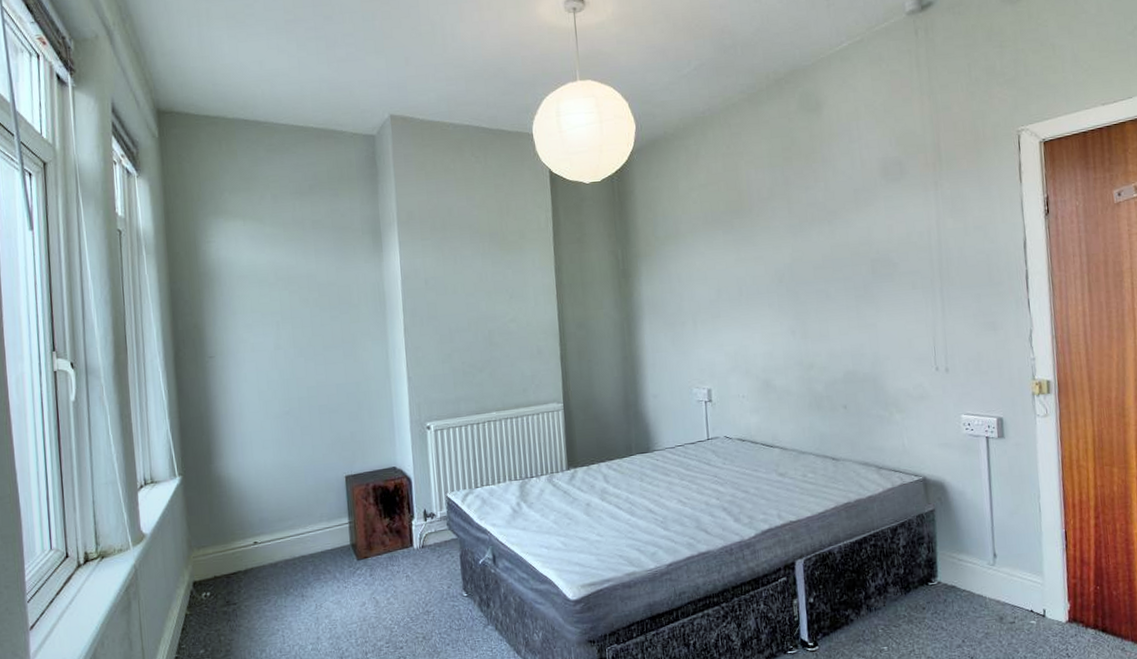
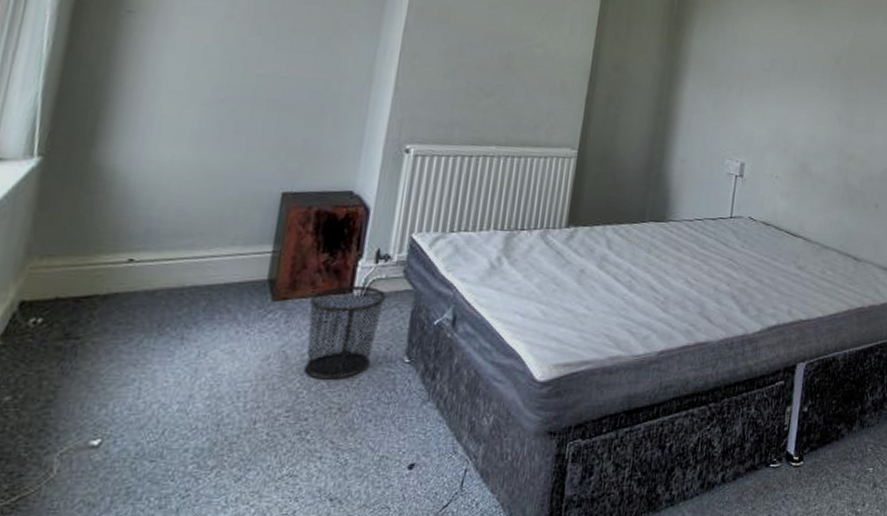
waste bin: none [383,540,439,616] -> present [304,286,387,380]

